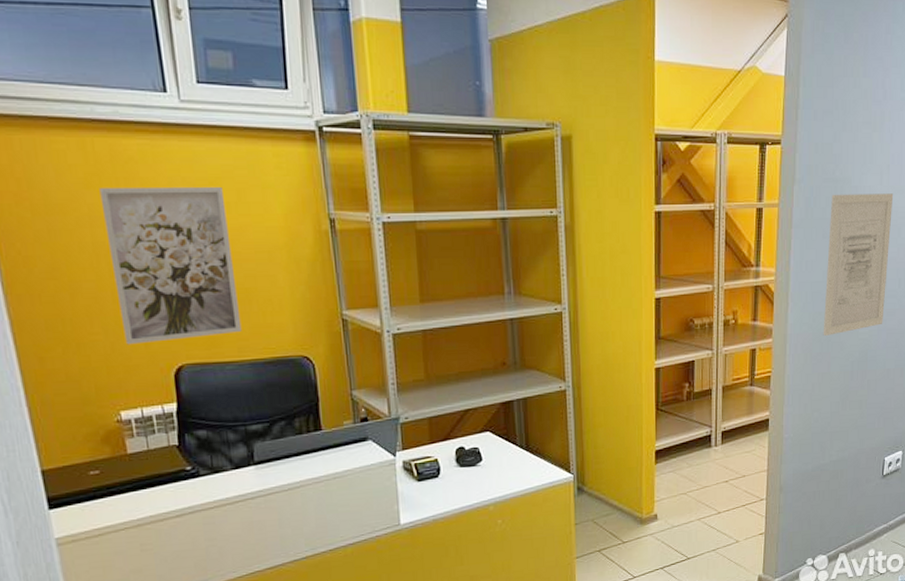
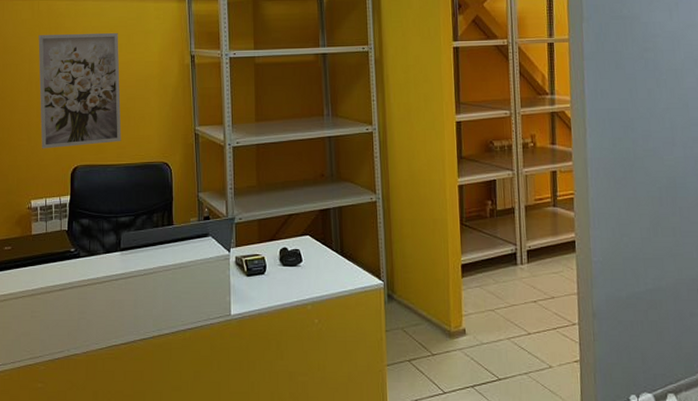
wall art: present [823,193,894,336] -> none [621,28,690,161]

